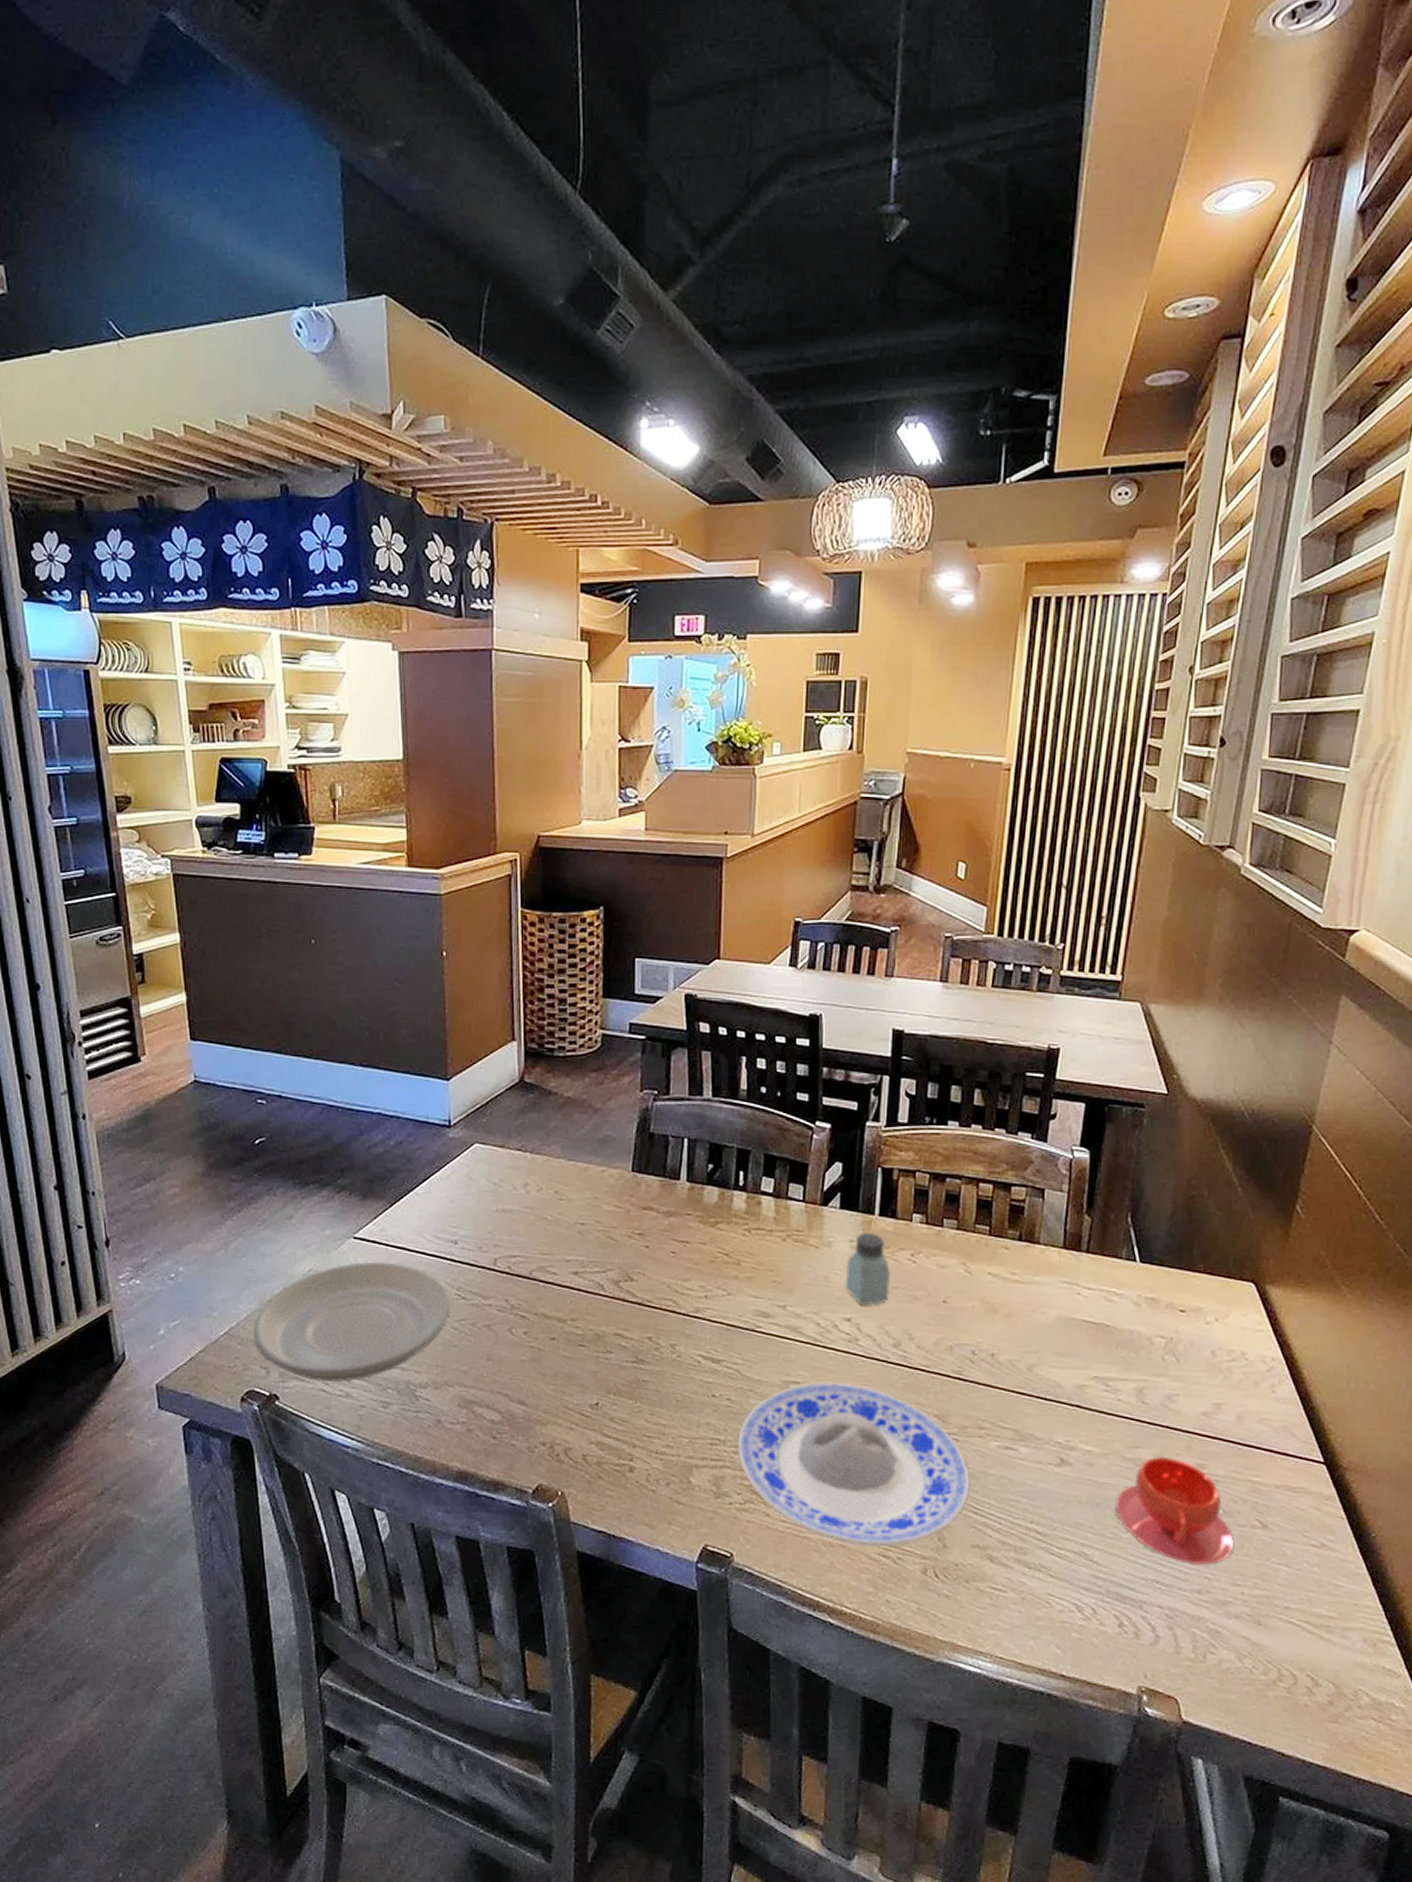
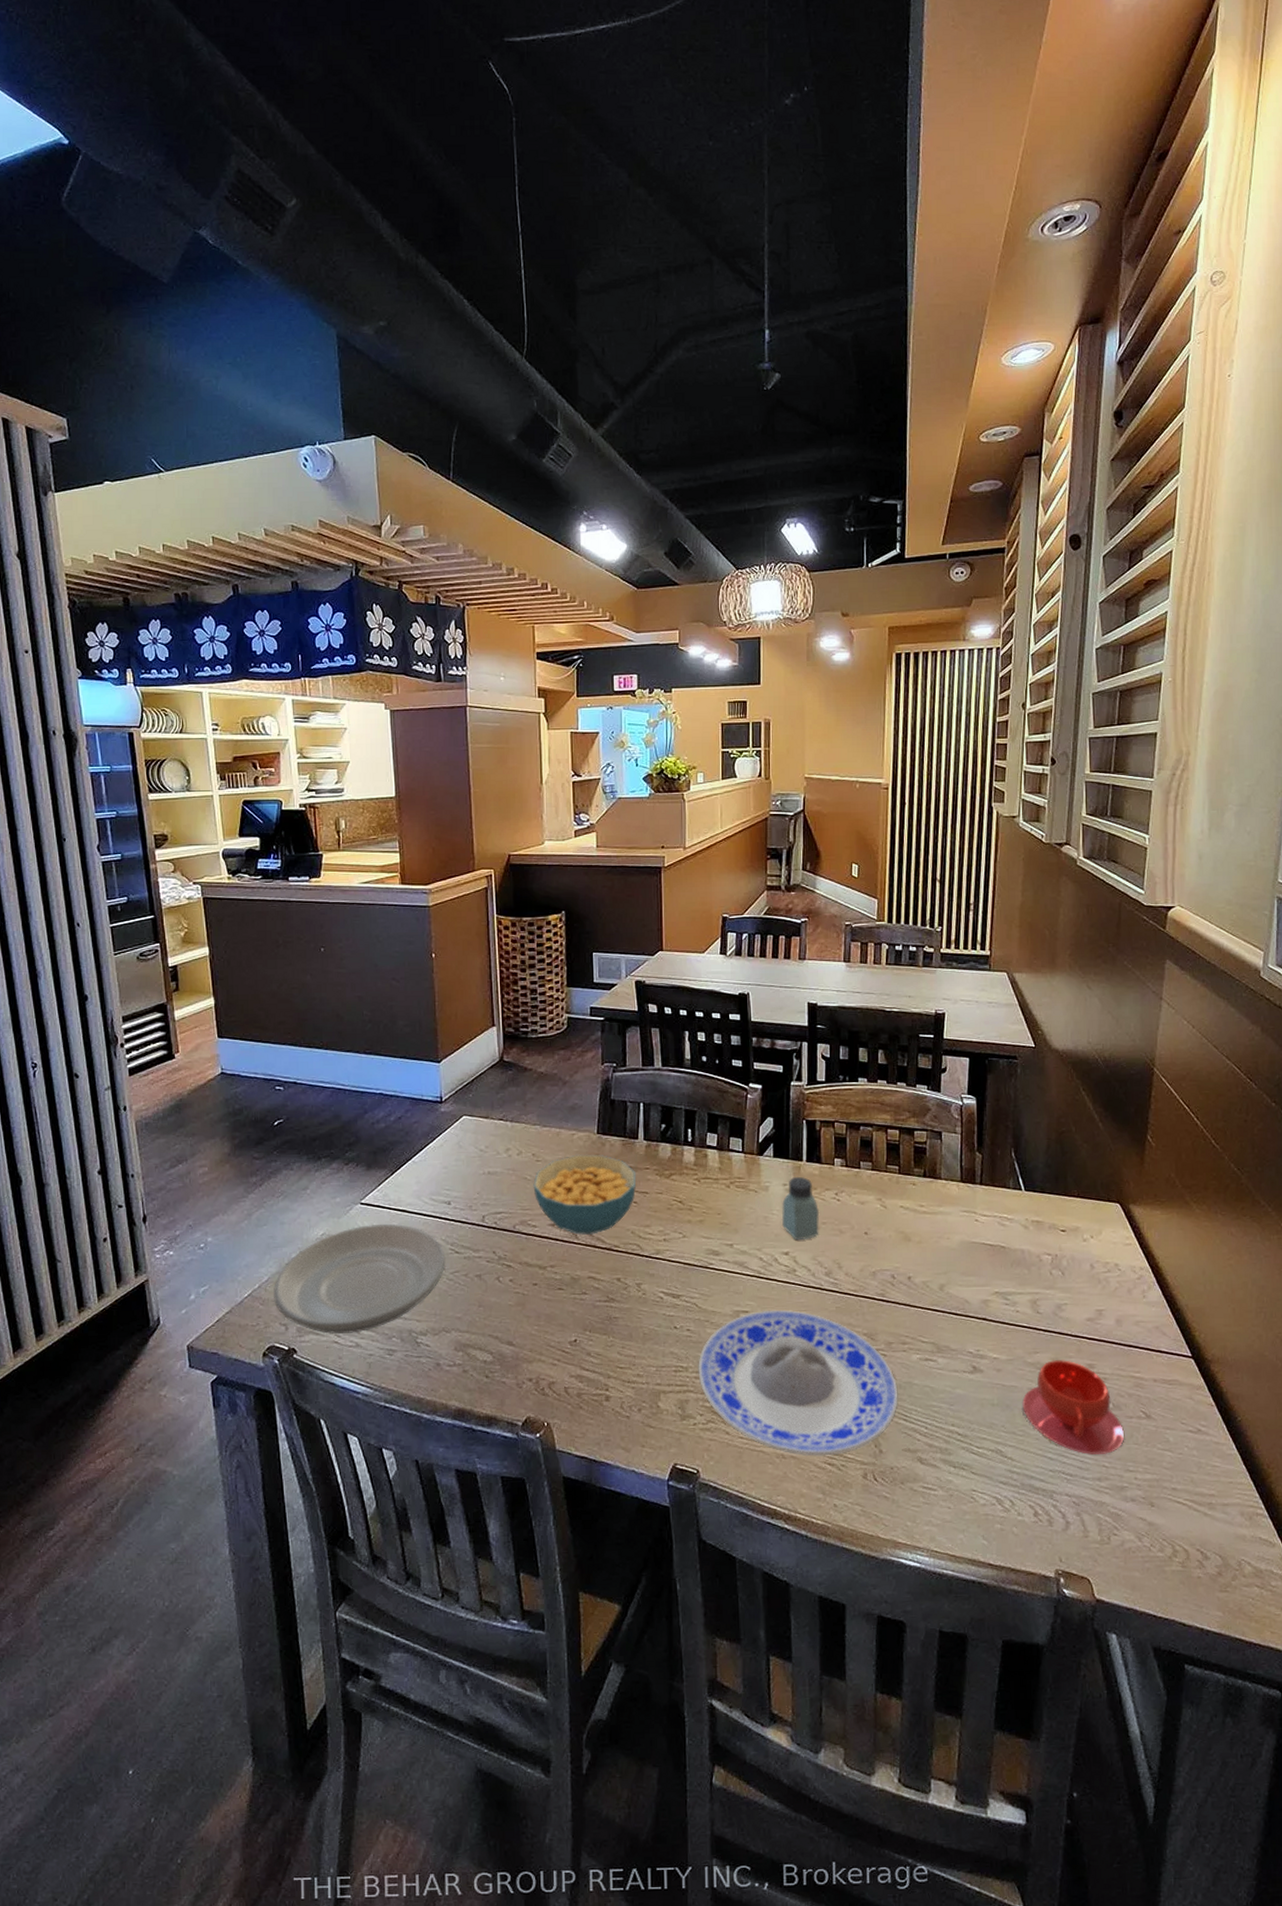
cereal bowl: none [554,1195,676,1288] -> present [533,1155,637,1236]

